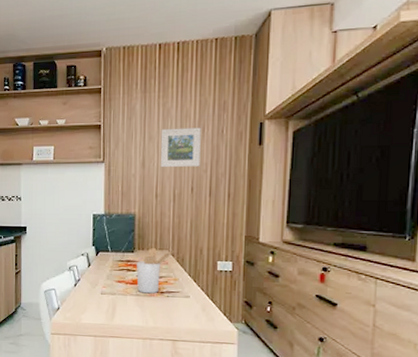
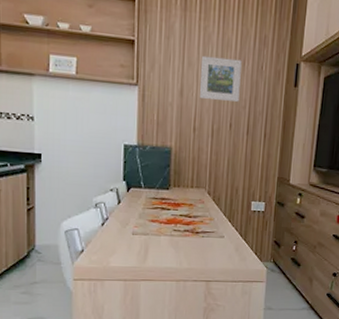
utensil holder: present [136,247,174,294] -> none [171,185,210,234]

